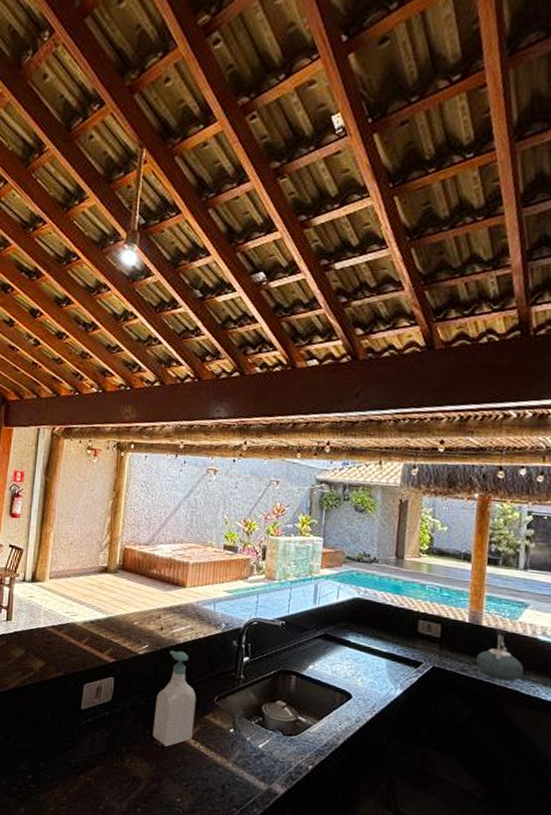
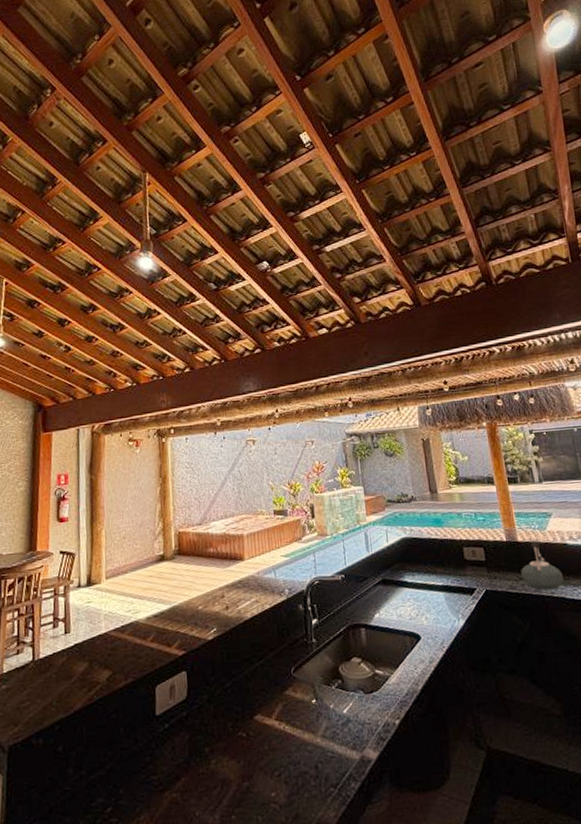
soap bottle: present [152,650,197,747] -> none [232,627,276,736]

